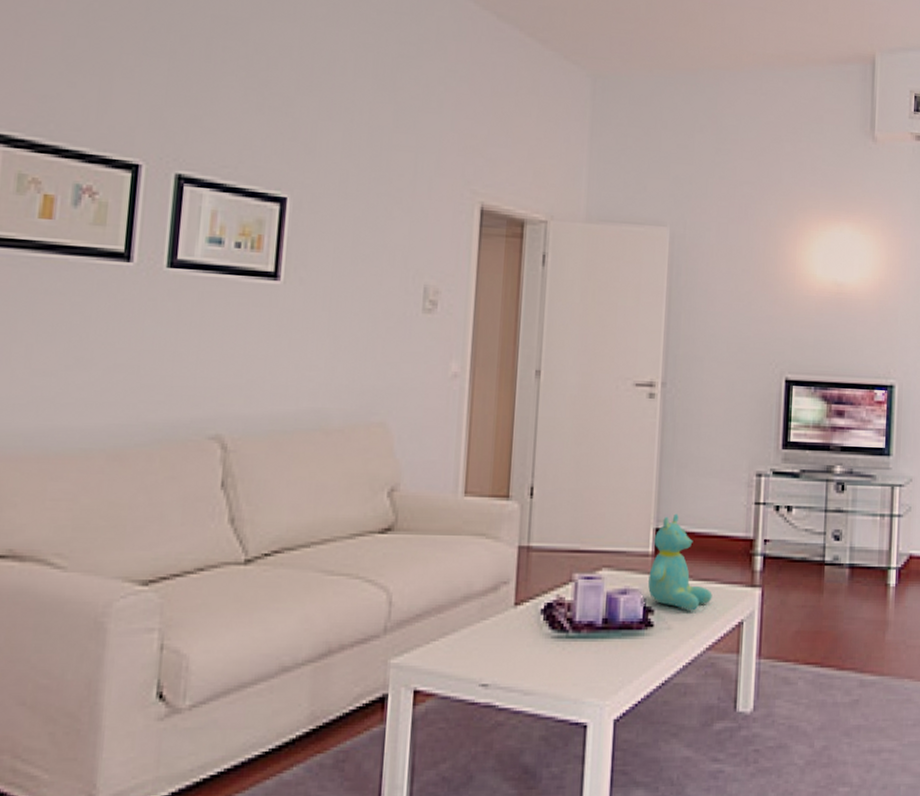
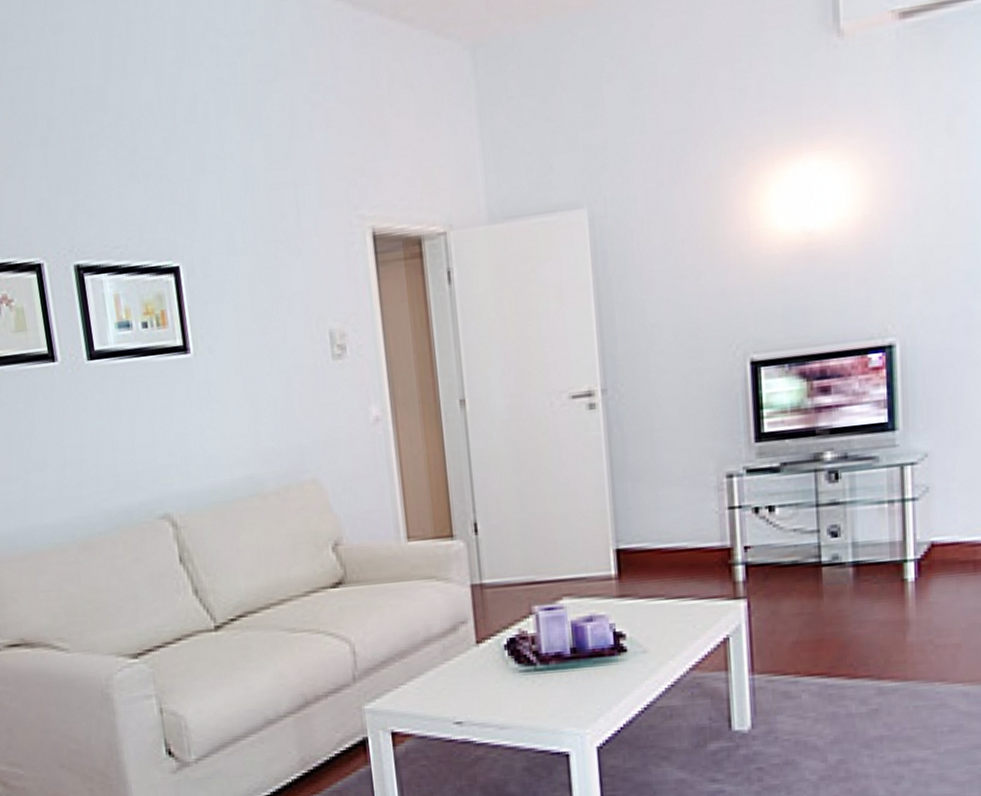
teddy bear: present [648,513,713,611] -> none [615,530,690,631]

